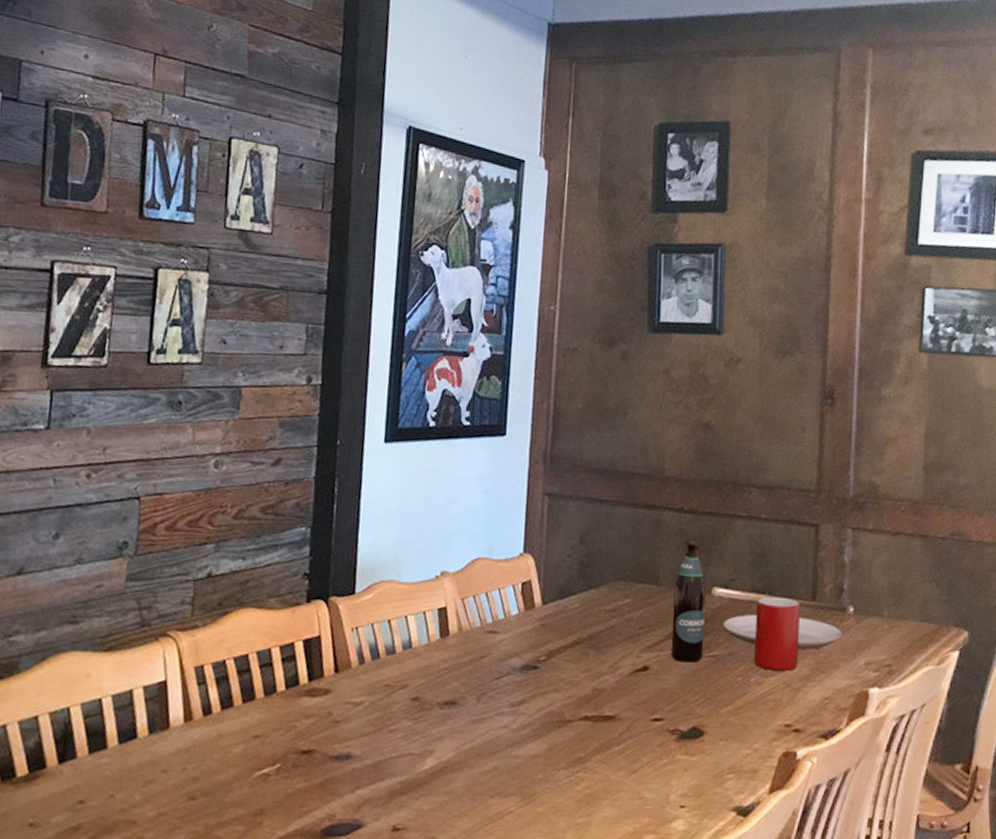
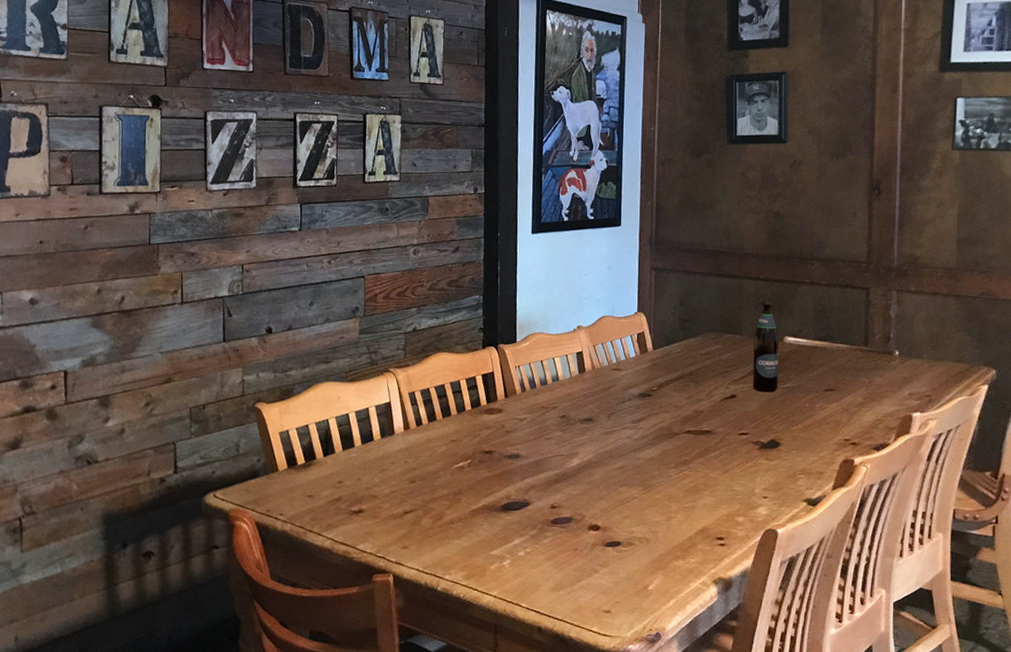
plate: present [723,614,842,649] -> none [793,356,889,383]
cup: present [754,596,800,671] -> none [818,343,855,399]

